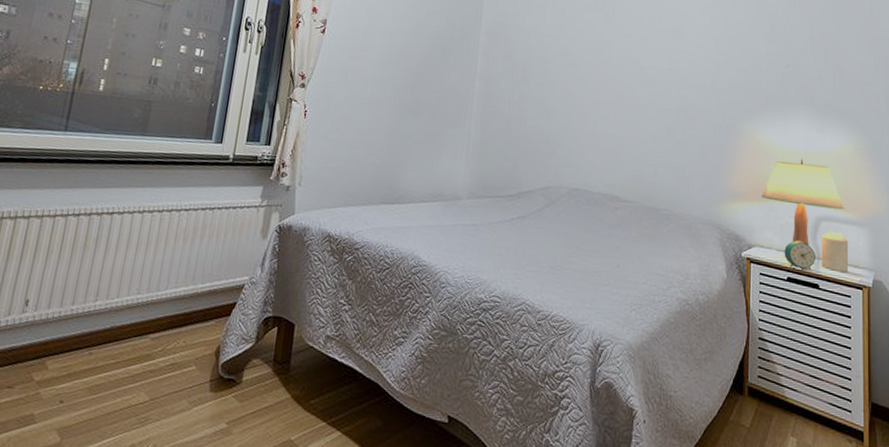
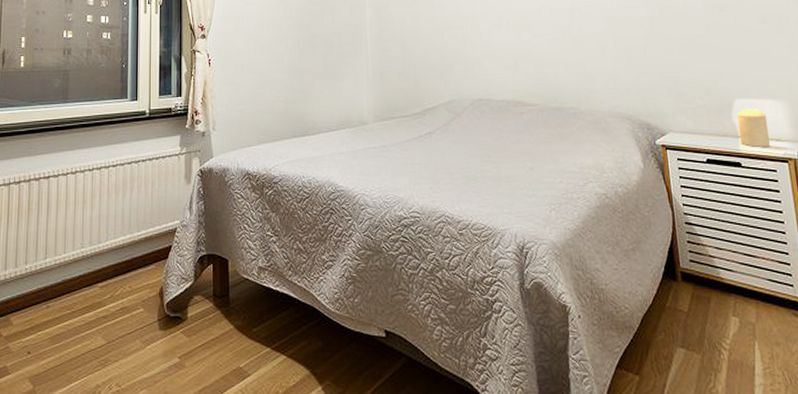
table lamp: present [761,159,845,257] -> none [668,40,758,140]
alarm clock: present [784,240,815,270] -> none [699,121,734,149]

